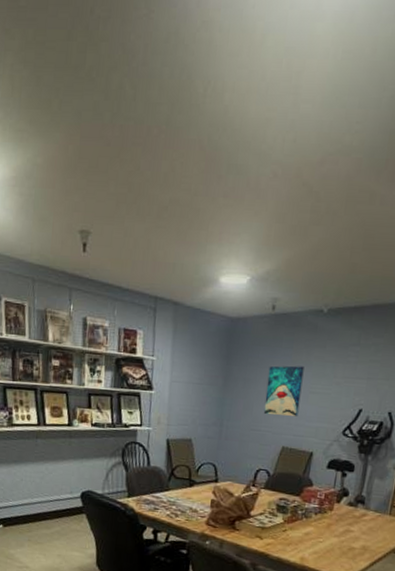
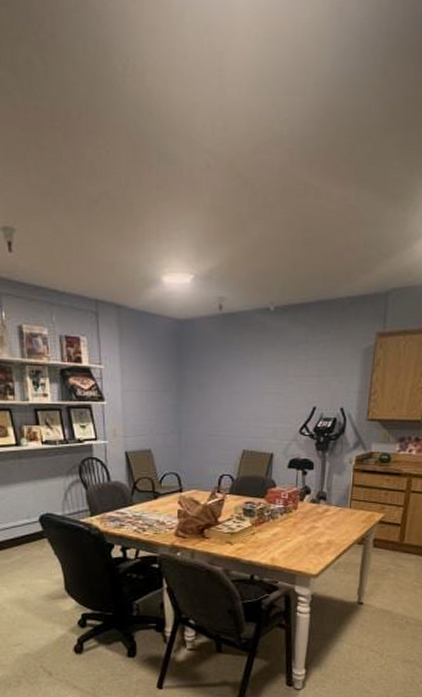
wall art: present [263,365,304,416] -> none [221,367,257,419]

